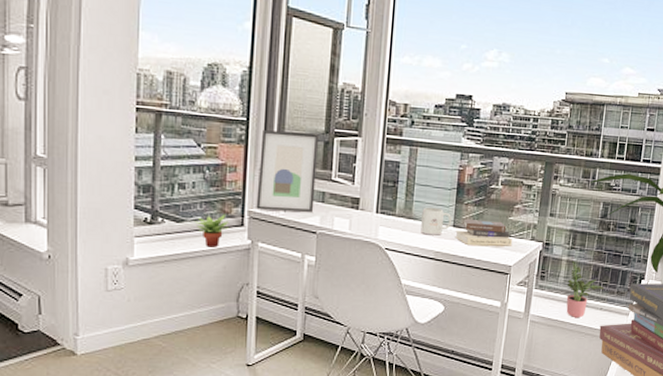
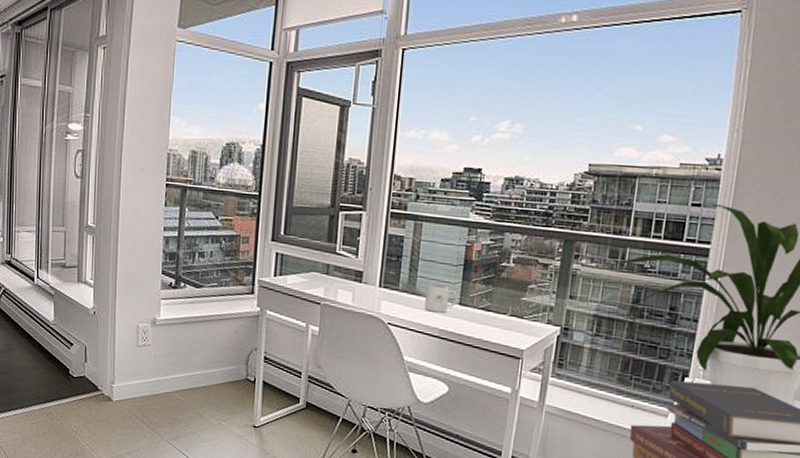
succulent plant: present [194,214,230,248] -> none [211,281,241,313]
picture frame: present [256,130,320,213] -> none [265,204,326,285]
books: present [455,218,513,246] -> none [461,296,526,329]
potted plant: present [566,261,603,317] -> none [588,350,635,414]

